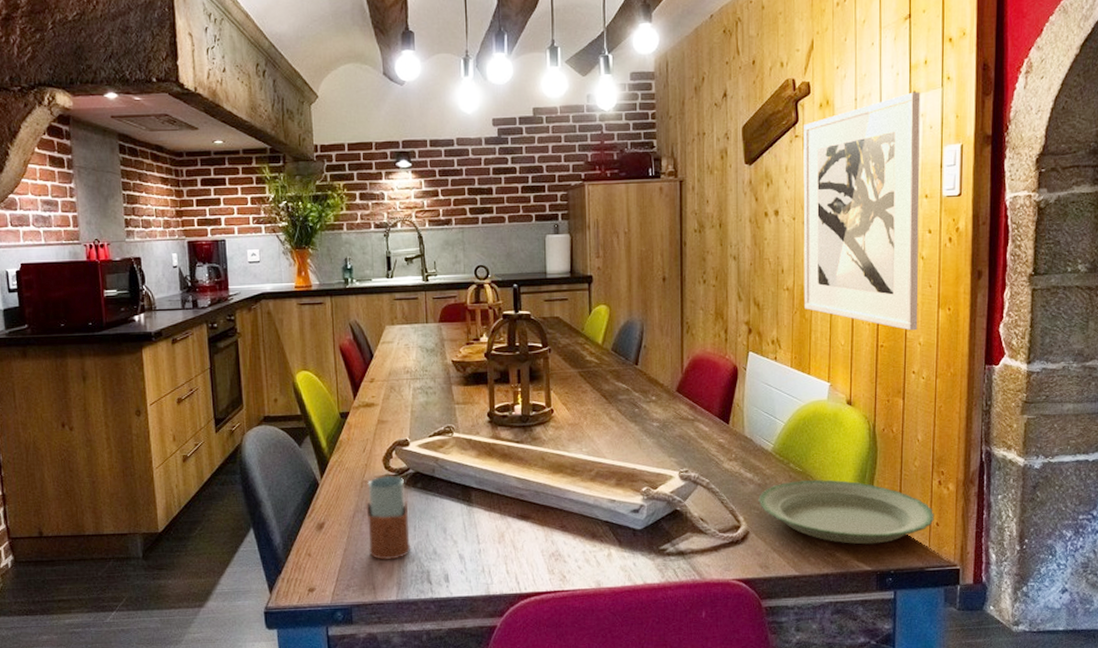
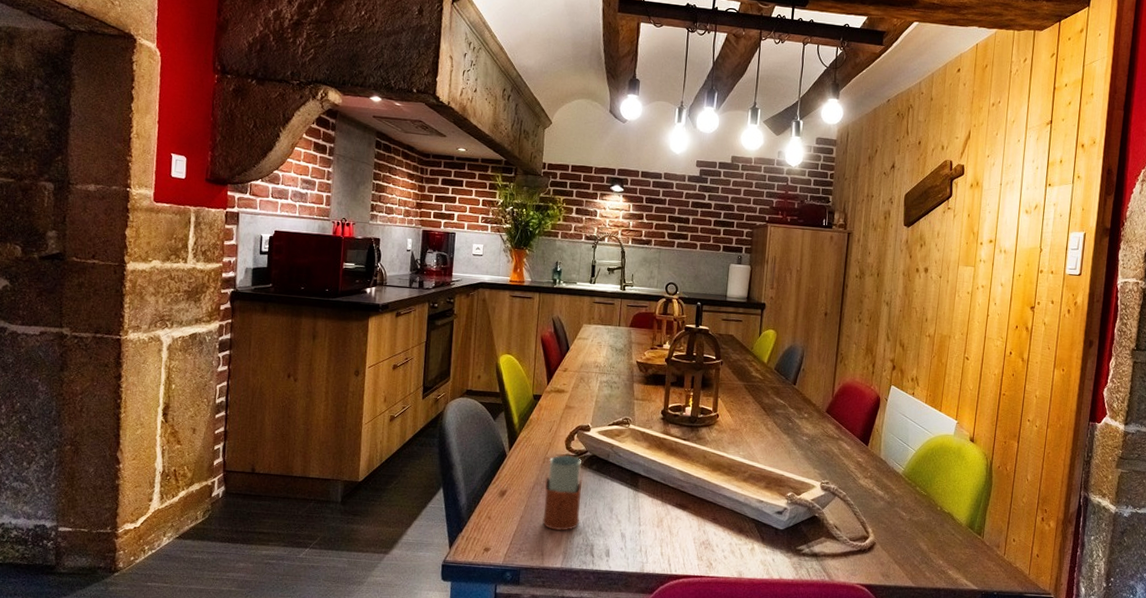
plate: present [758,480,934,545] -> none [886,502,1036,567]
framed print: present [803,92,921,331] -> none [942,184,1055,385]

